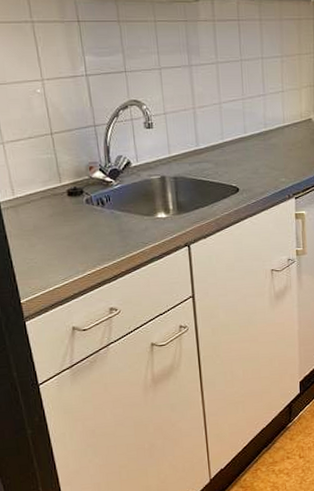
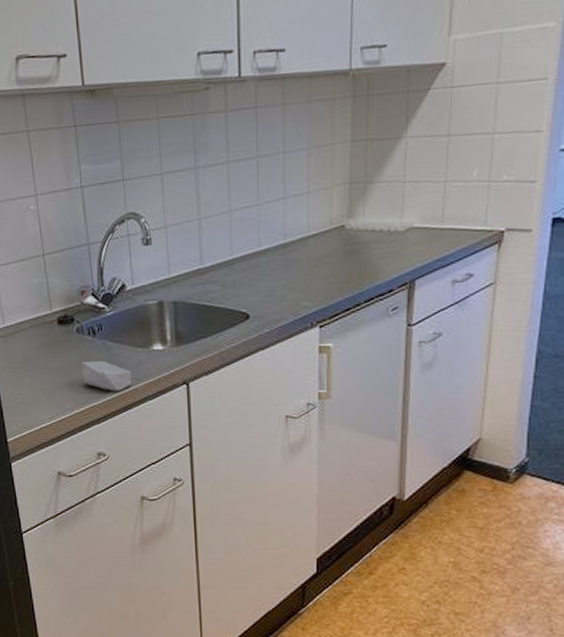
soap bar: none [91,227,139,254] -> present [81,360,132,391]

